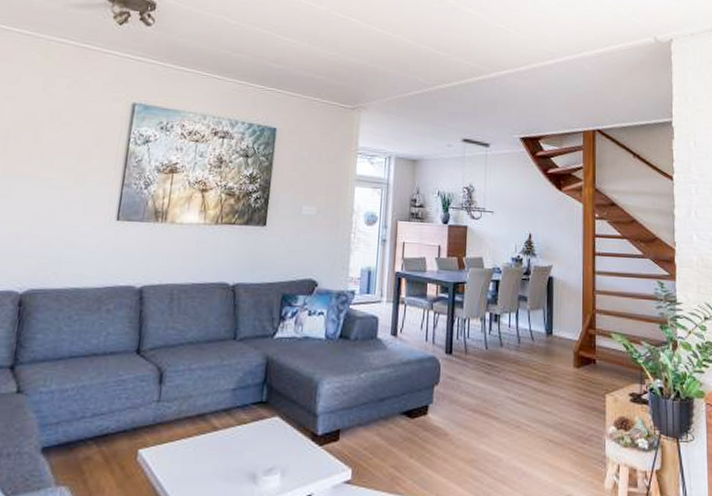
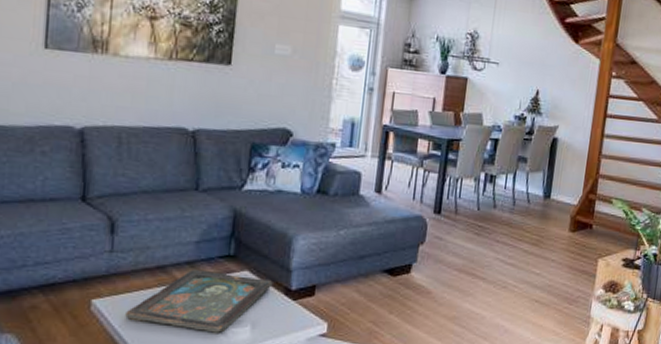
decorative tray: none [167,416,301,482] -> present [125,269,273,333]

